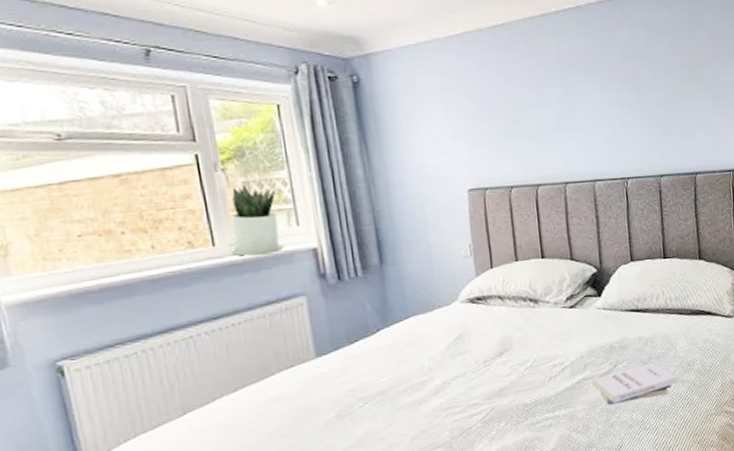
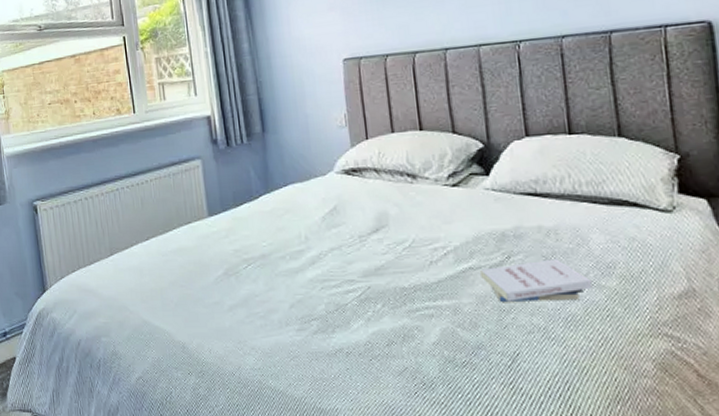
planter: present [229,185,284,256] -> none [145,60,185,123]

